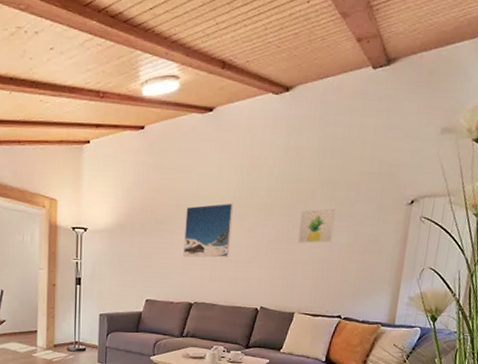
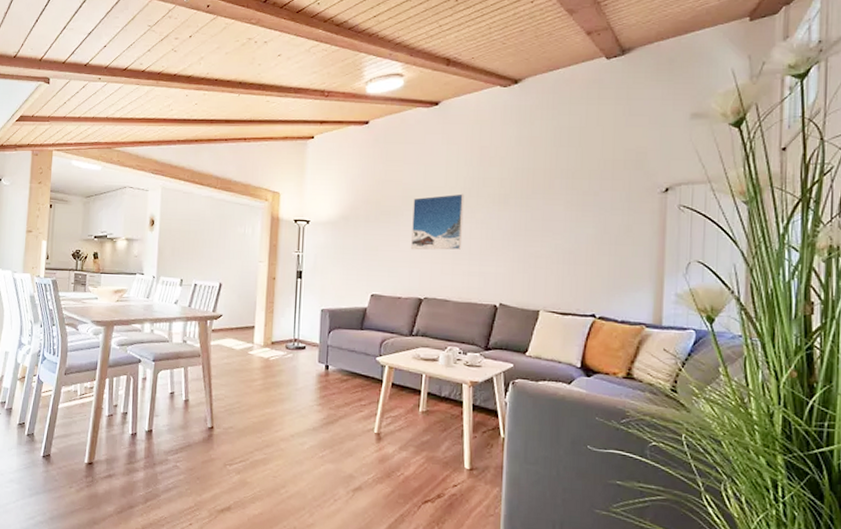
wall art: present [297,209,336,244] -> none [537,198,579,235]

